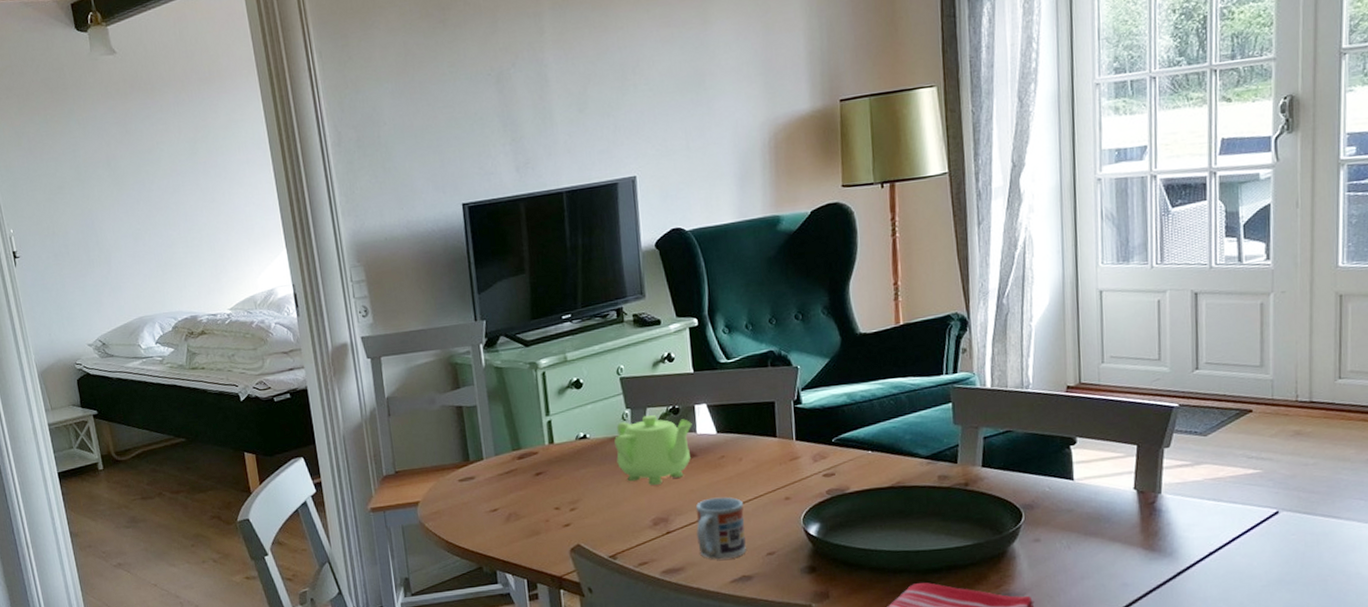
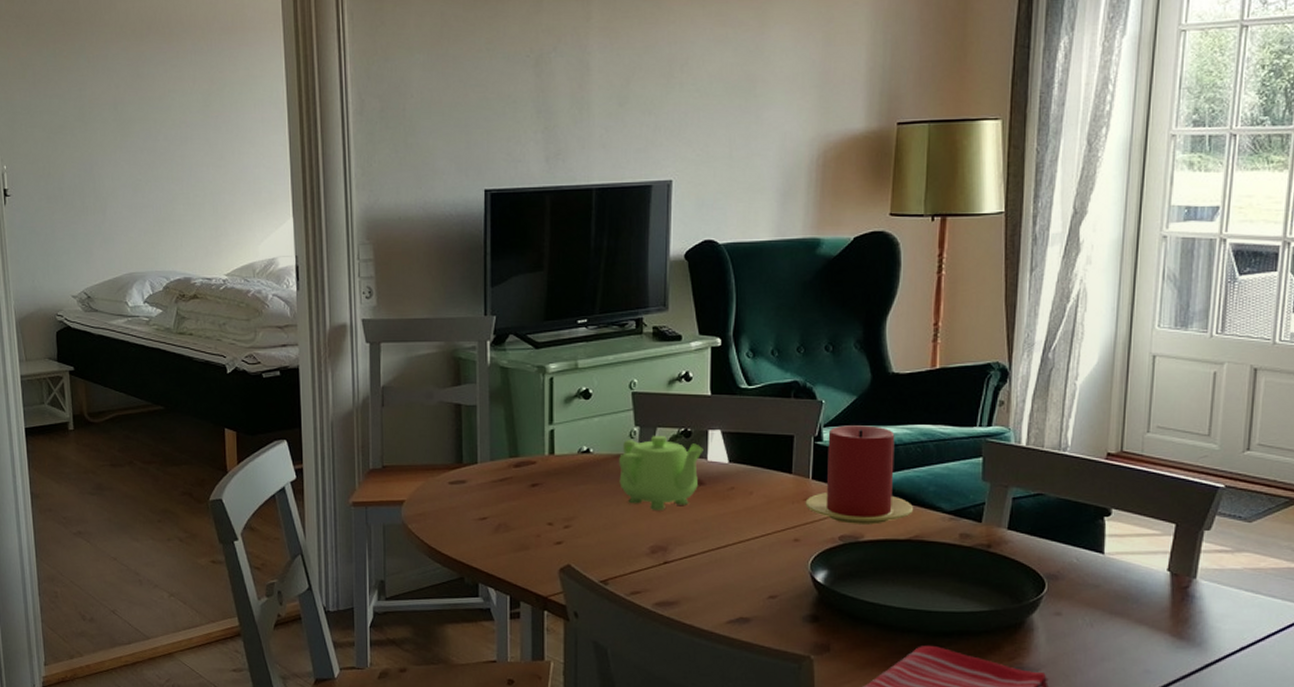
cup: present [695,497,746,560] -> none [696,531,749,598]
candle: none [792,384,894,478] -> present [805,425,914,525]

